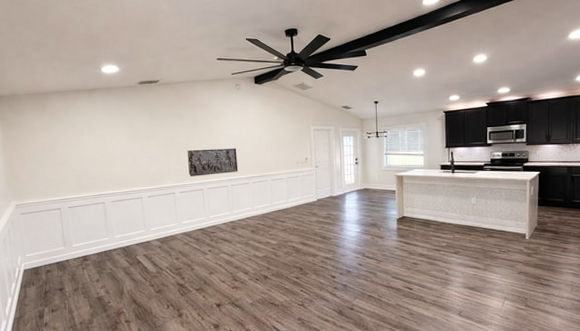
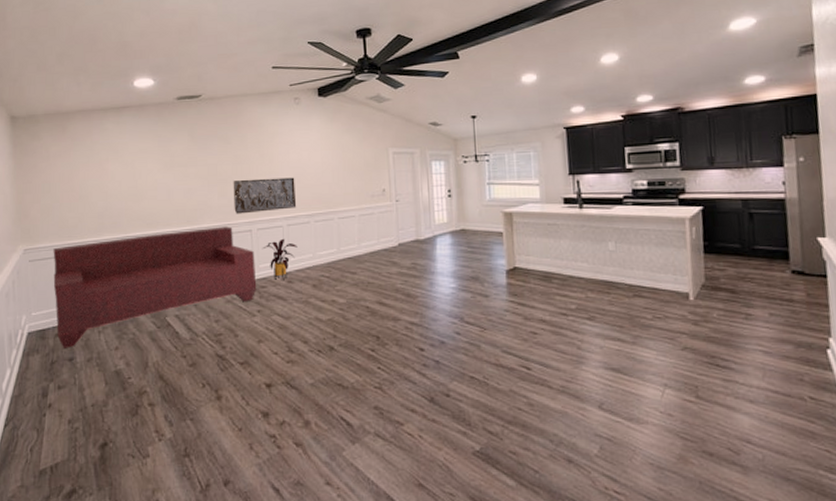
sofa: none [41,186,208,281] -> present [53,226,257,348]
house plant: none [211,195,239,228] -> present [262,238,297,281]

